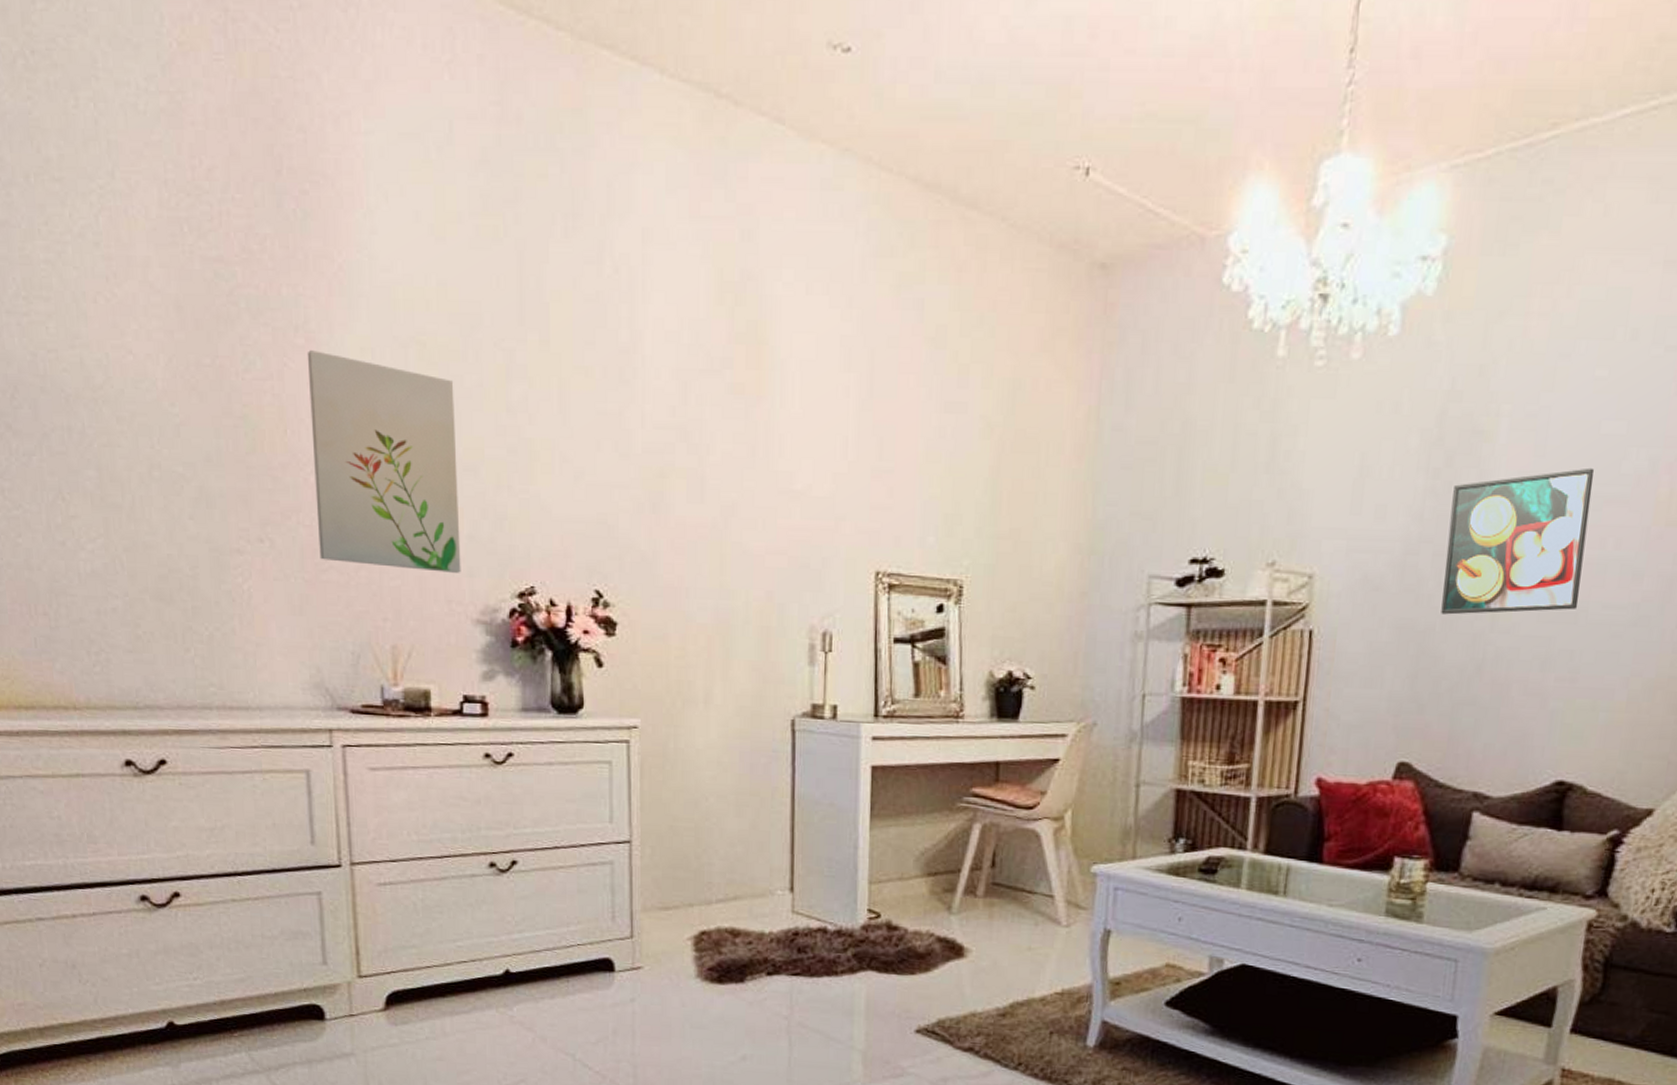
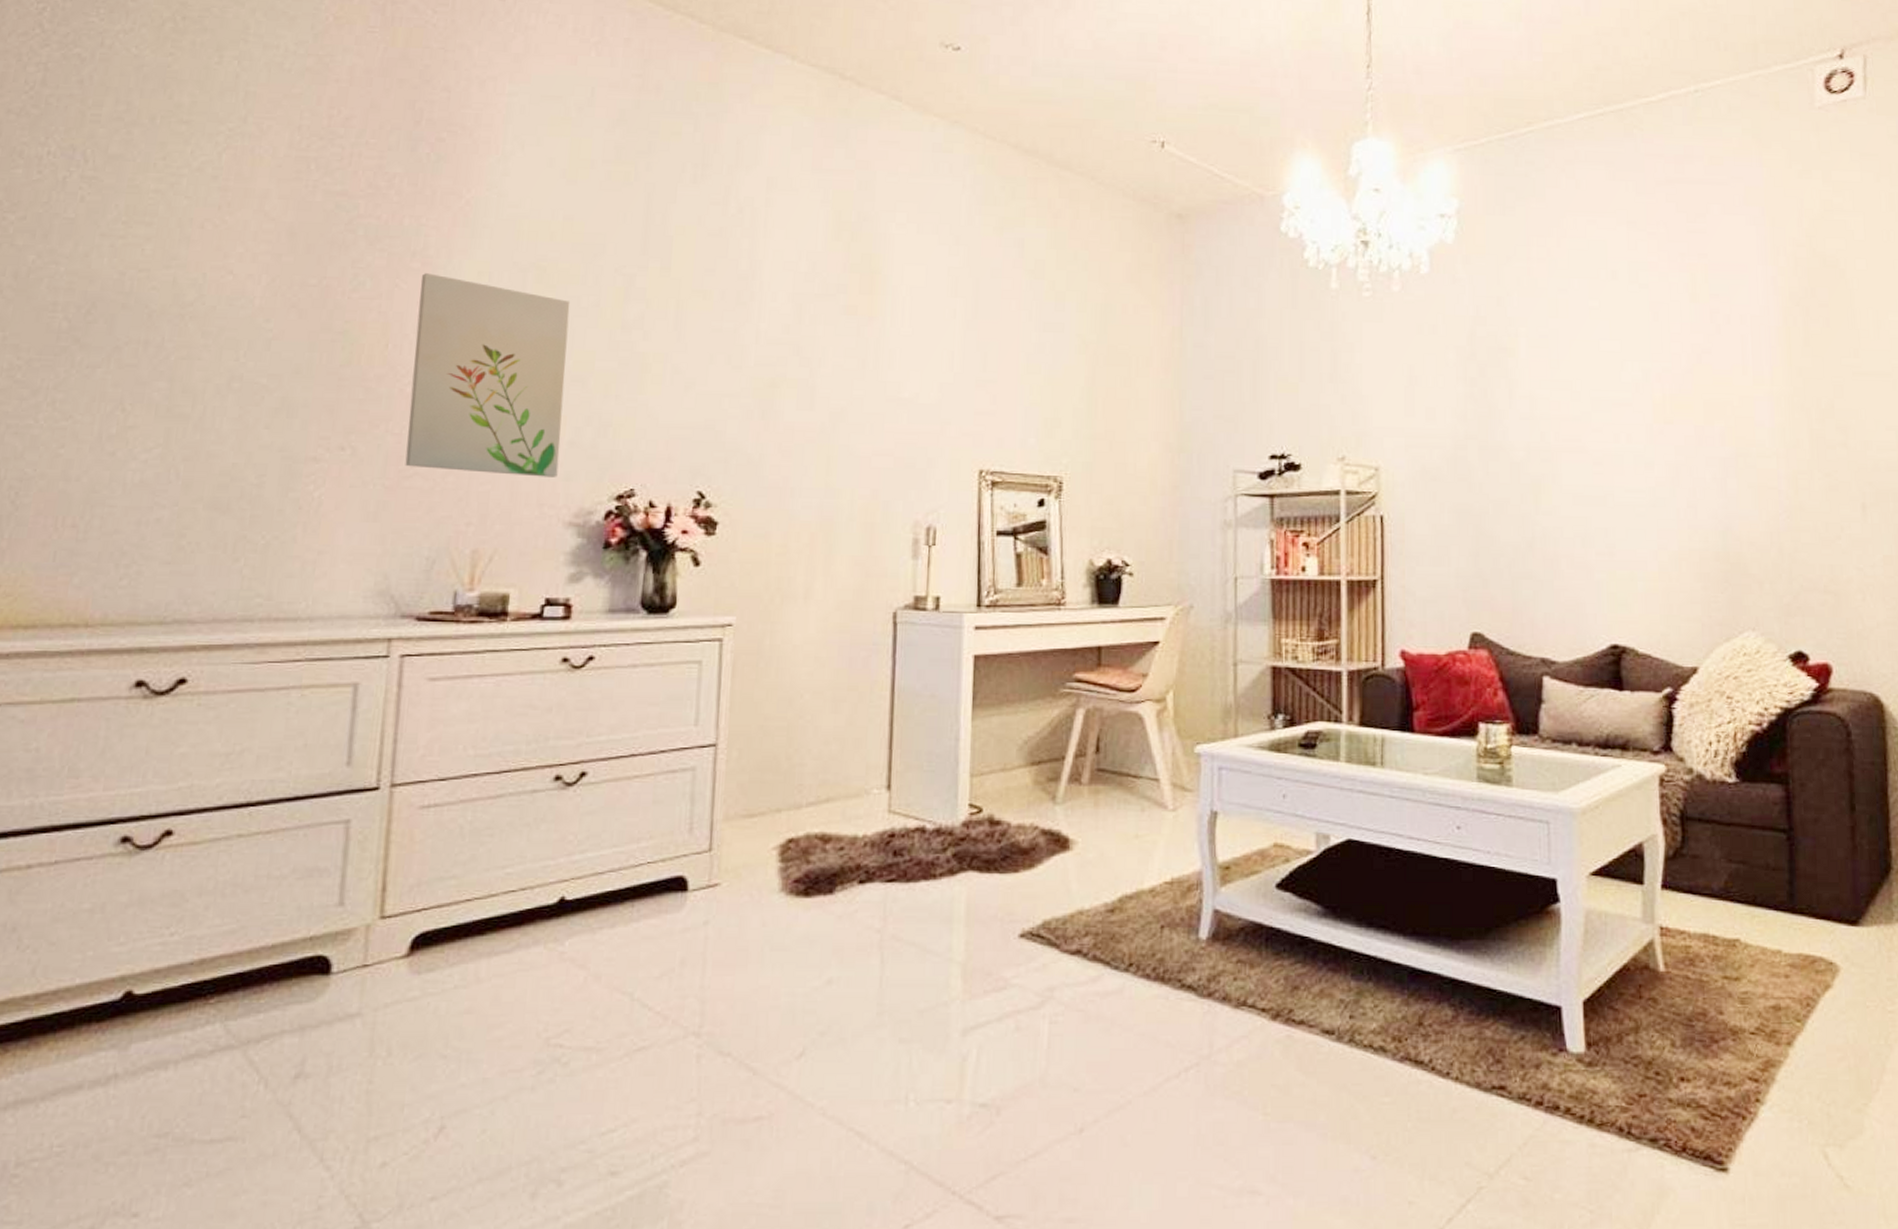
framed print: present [1441,467,1594,615] -> none [1489,377,1605,500]

